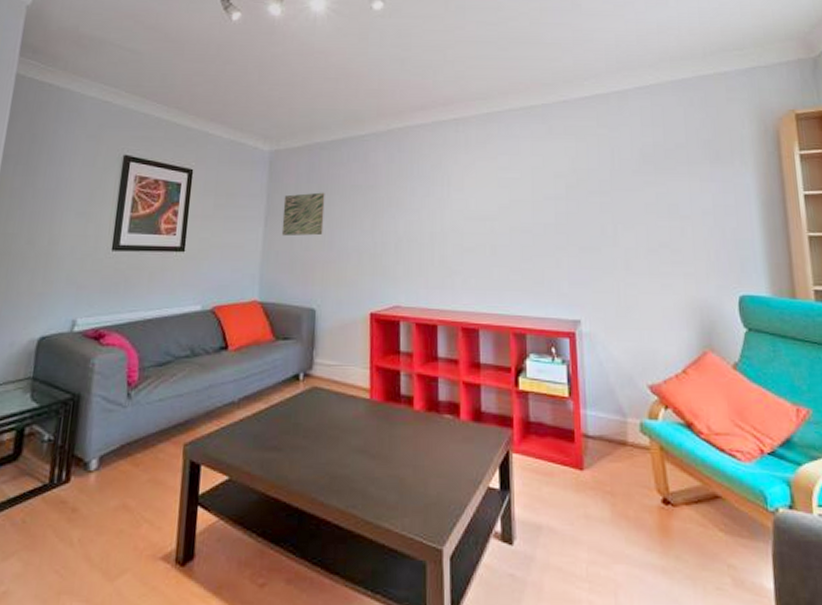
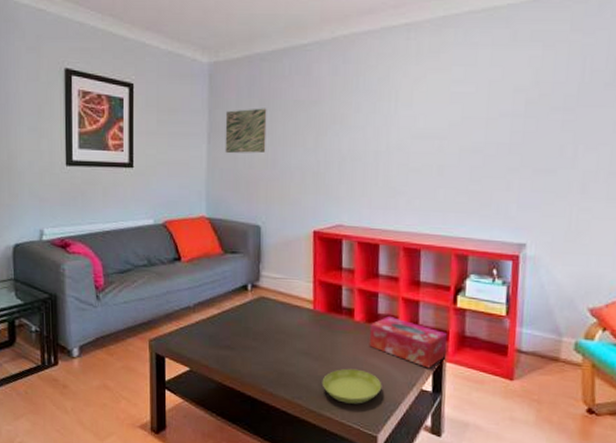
saucer: none [379,466,446,510] -> present [322,368,382,404]
tissue box: none [430,404,512,461] -> present [369,317,448,369]

